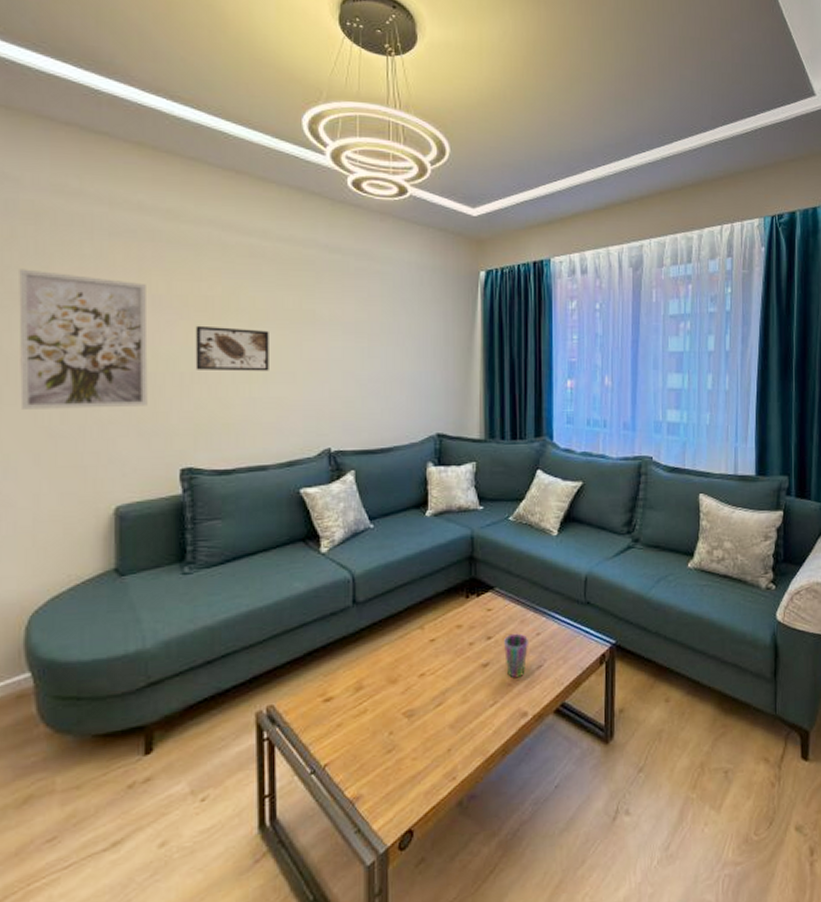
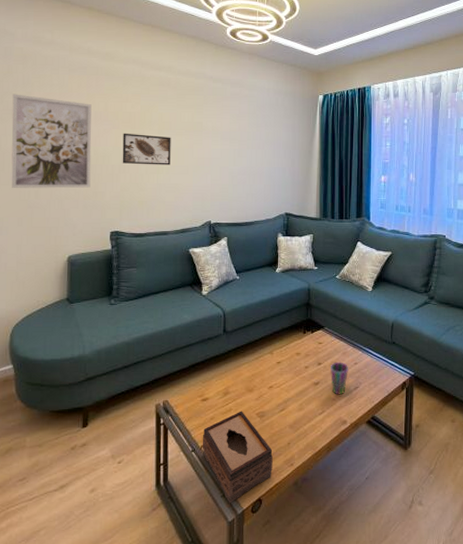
tissue box: none [325,711,427,842] -> present [202,411,273,504]

